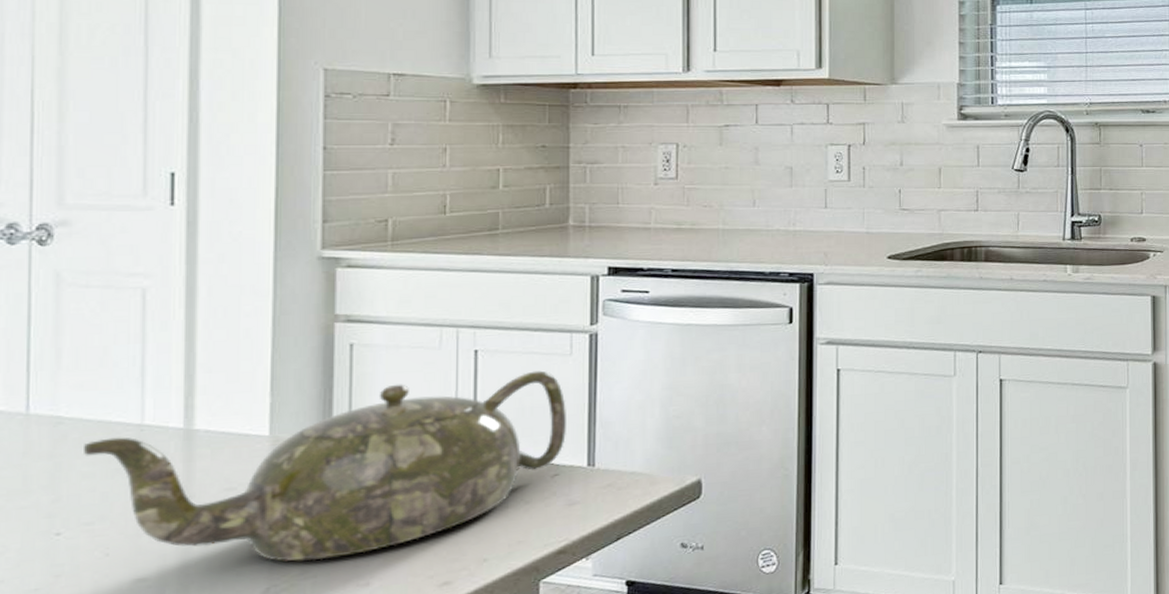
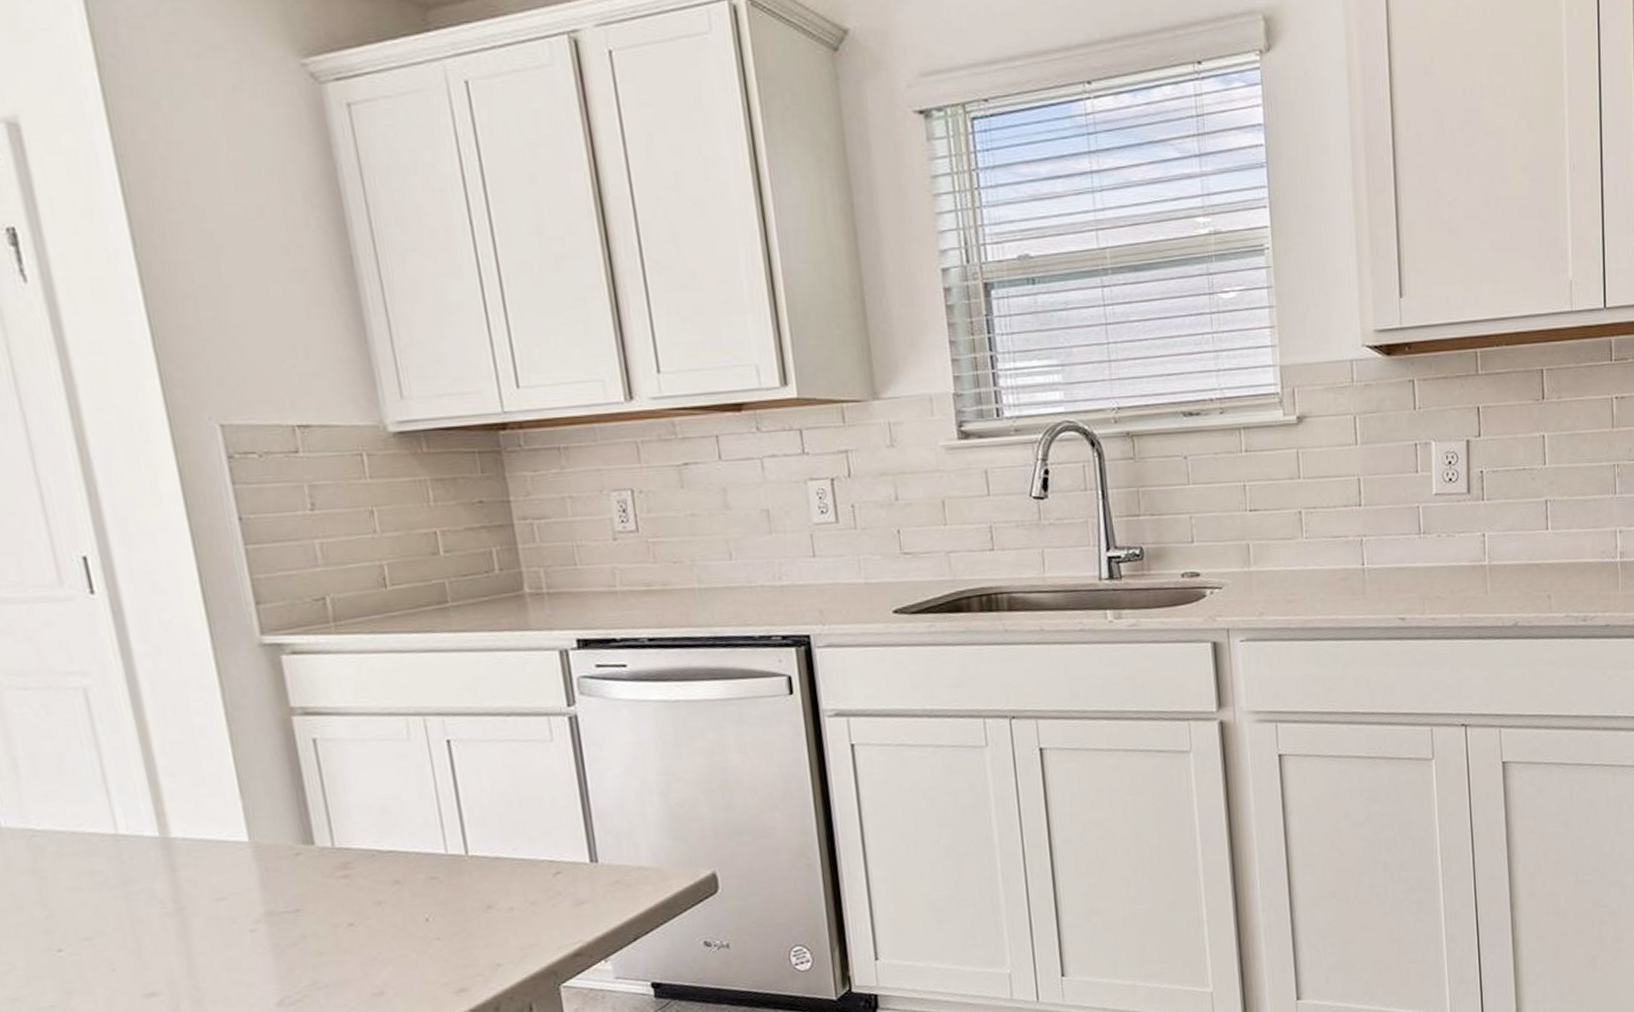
teapot: present [84,370,566,561] -> none [63,759,563,972]

